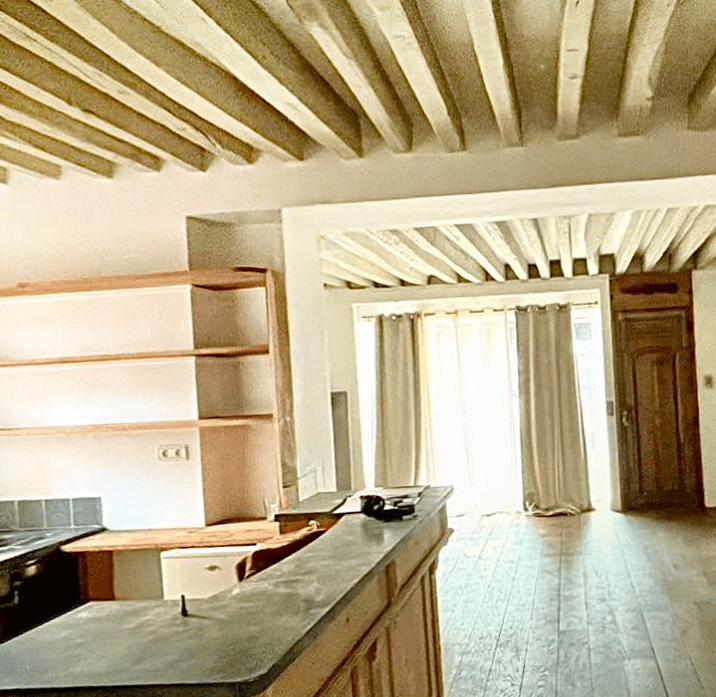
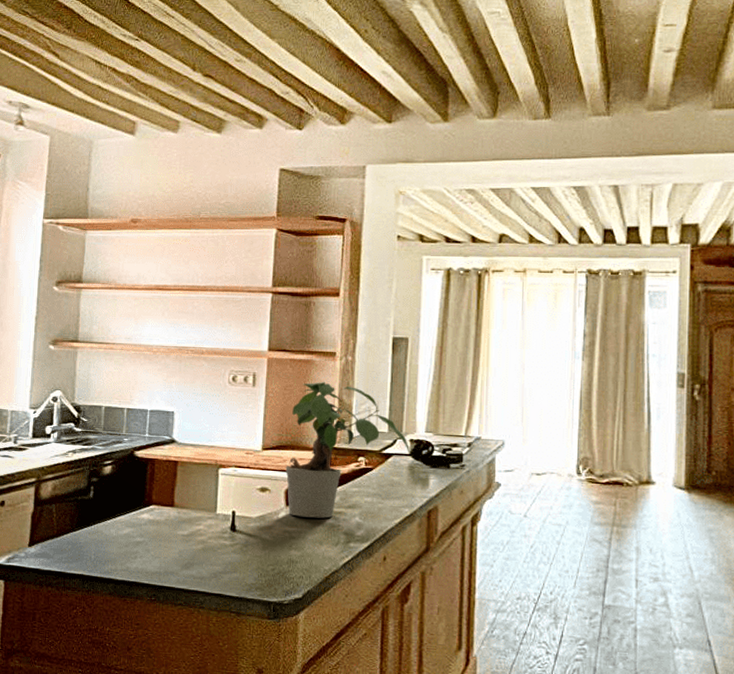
potted plant: none [233,447,361,591] -> present [285,382,409,519]

